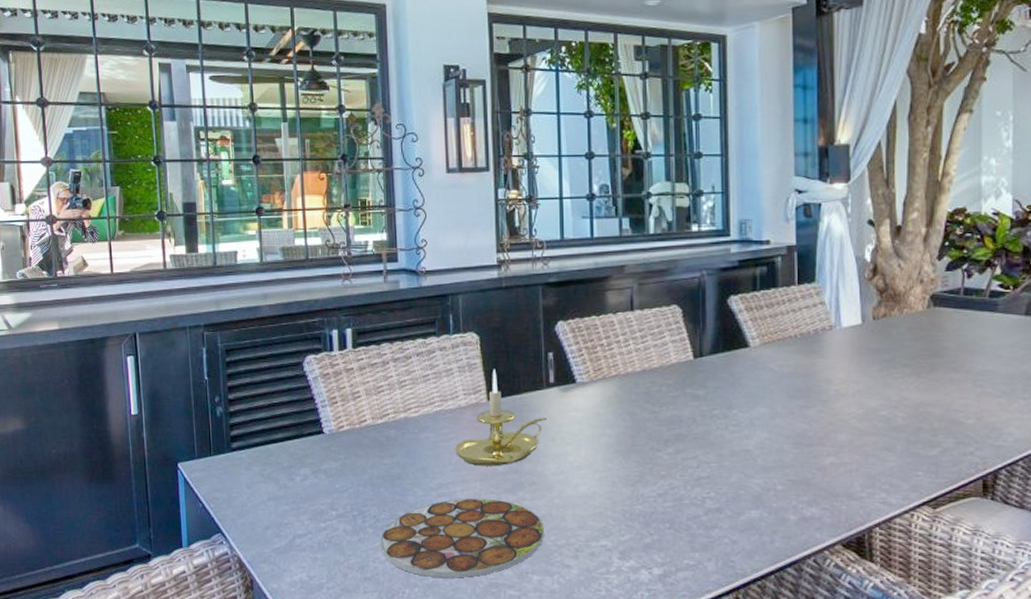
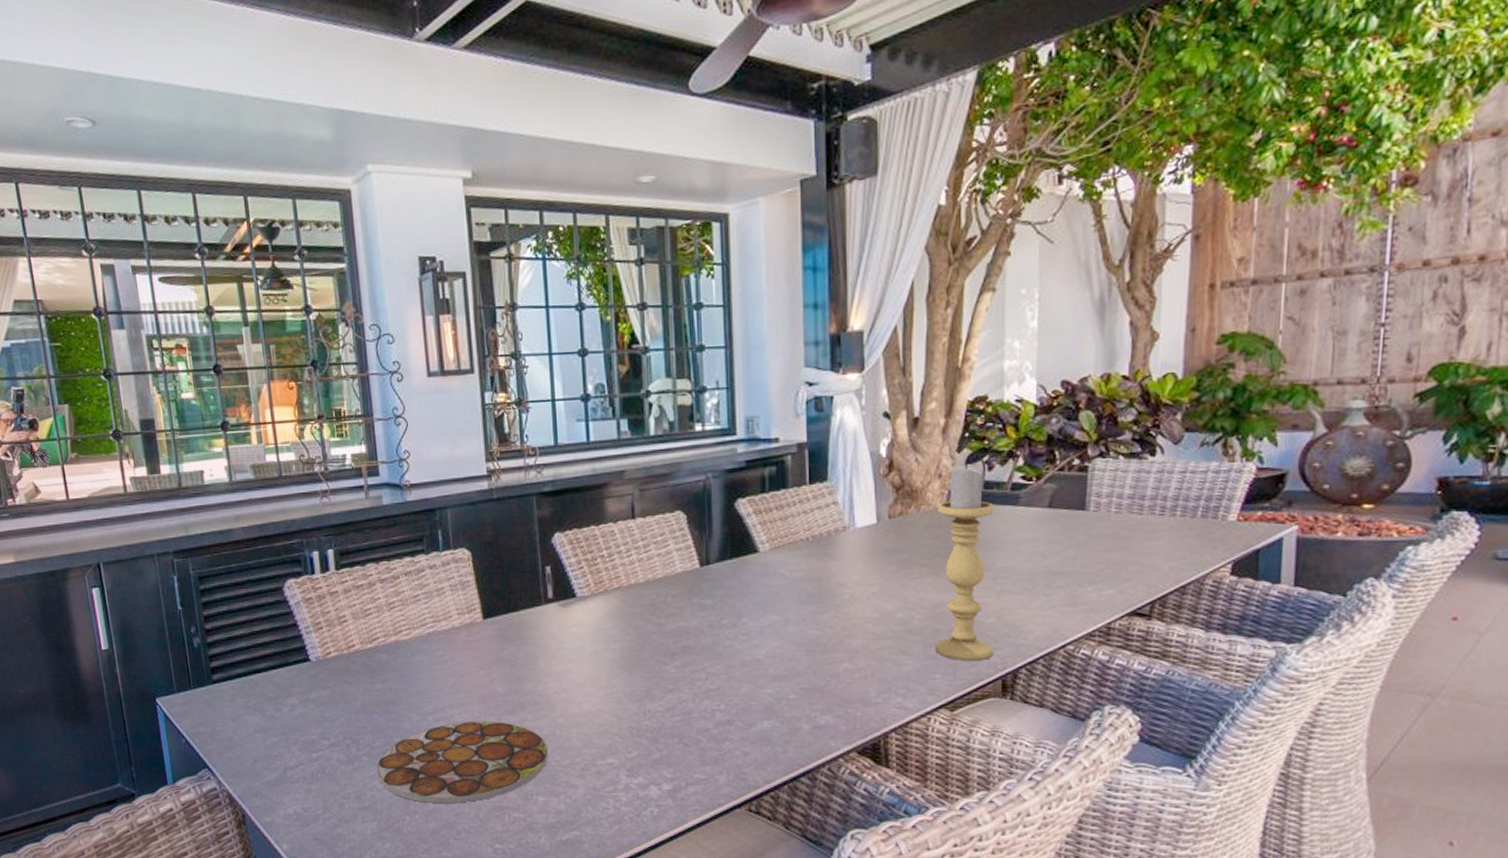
candle holder: present [455,369,548,466] -> none [451,586,548,688]
candle holder: none [918,270,974,461] -> present [935,463,994,662]

